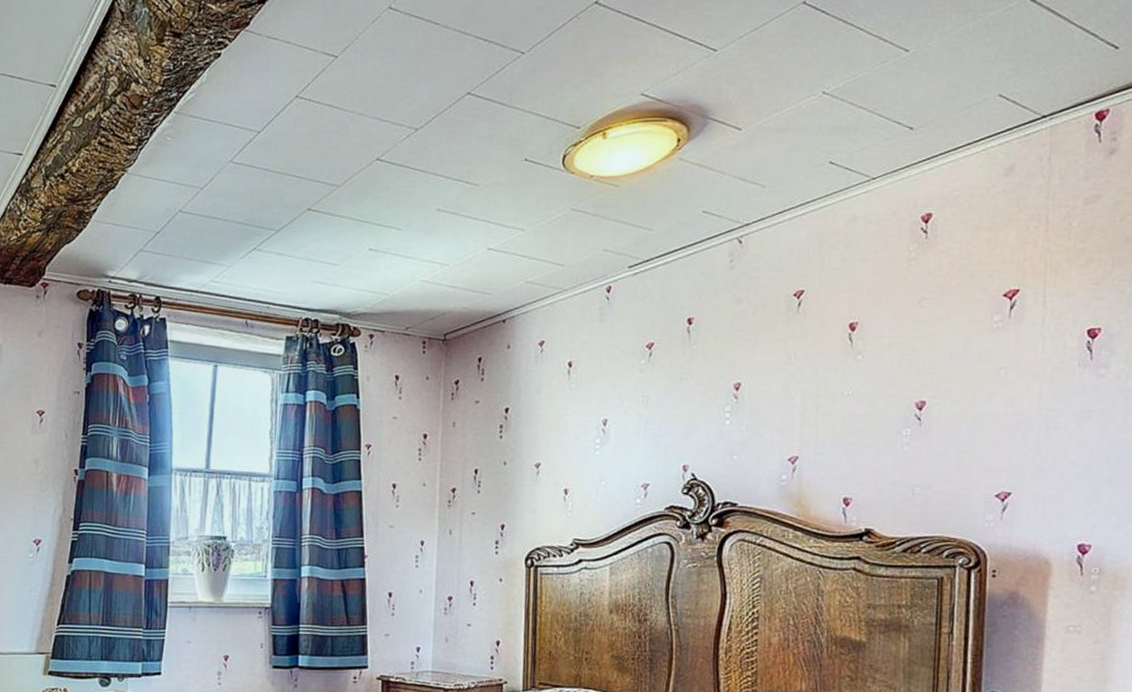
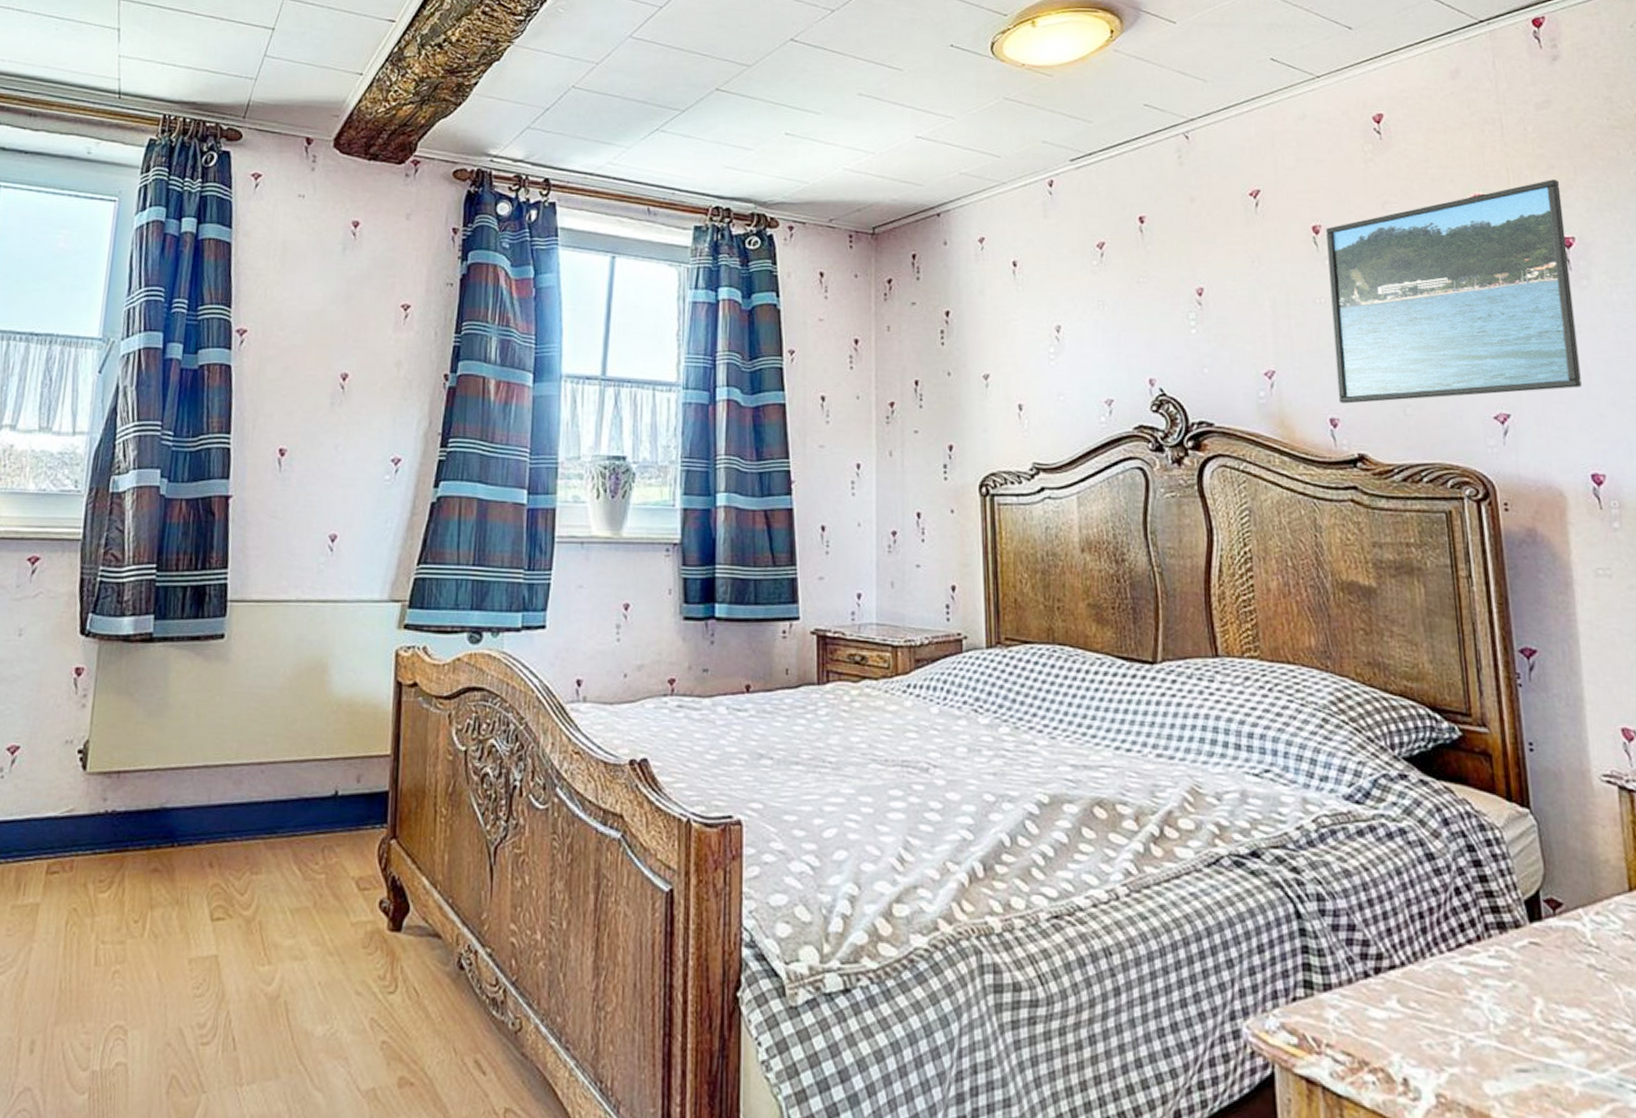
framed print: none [853,273,1095,485] -> present [1326,179,1582,404]

